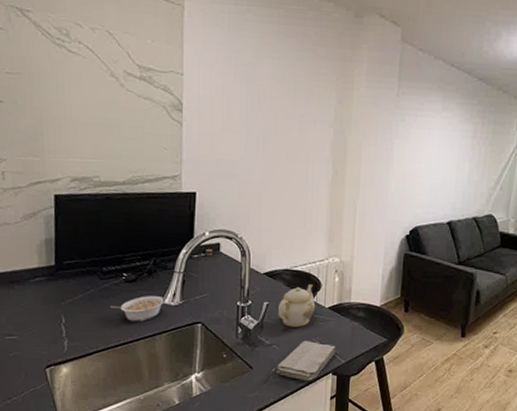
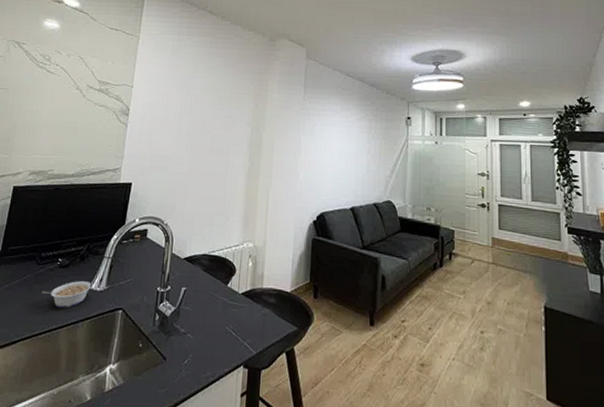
washcloth: present [277,341,337,381] -> none [189,329,249,374]
teapot: present [278,284,316,328] -> none [195,269,230,315]

